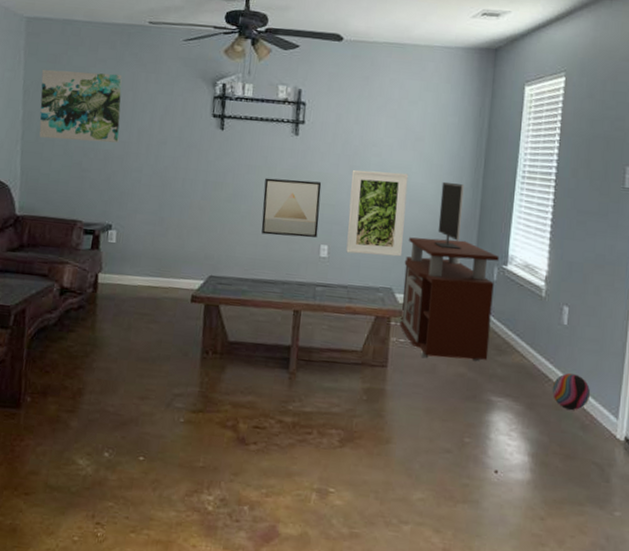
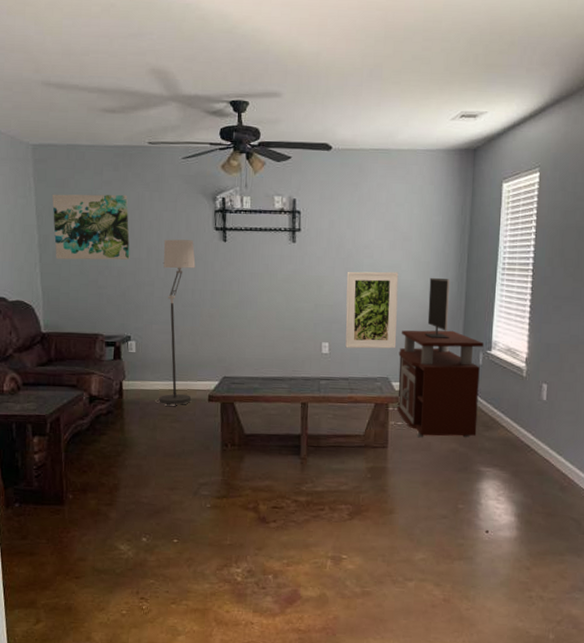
floor lamp: none [132,123,189,305] -> present [155,239,196,406]
wall art: present [261,178,322,238] -> none [267,284,320,337]
decorative ball: present [551,373,591,410] -> none [534,442,568,474]

